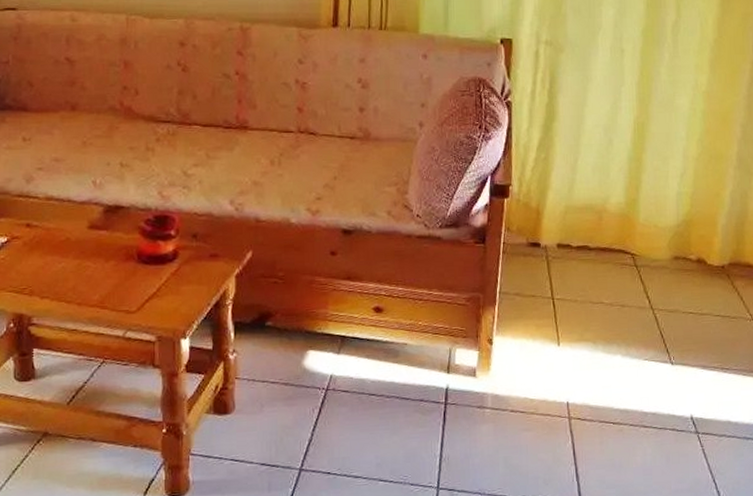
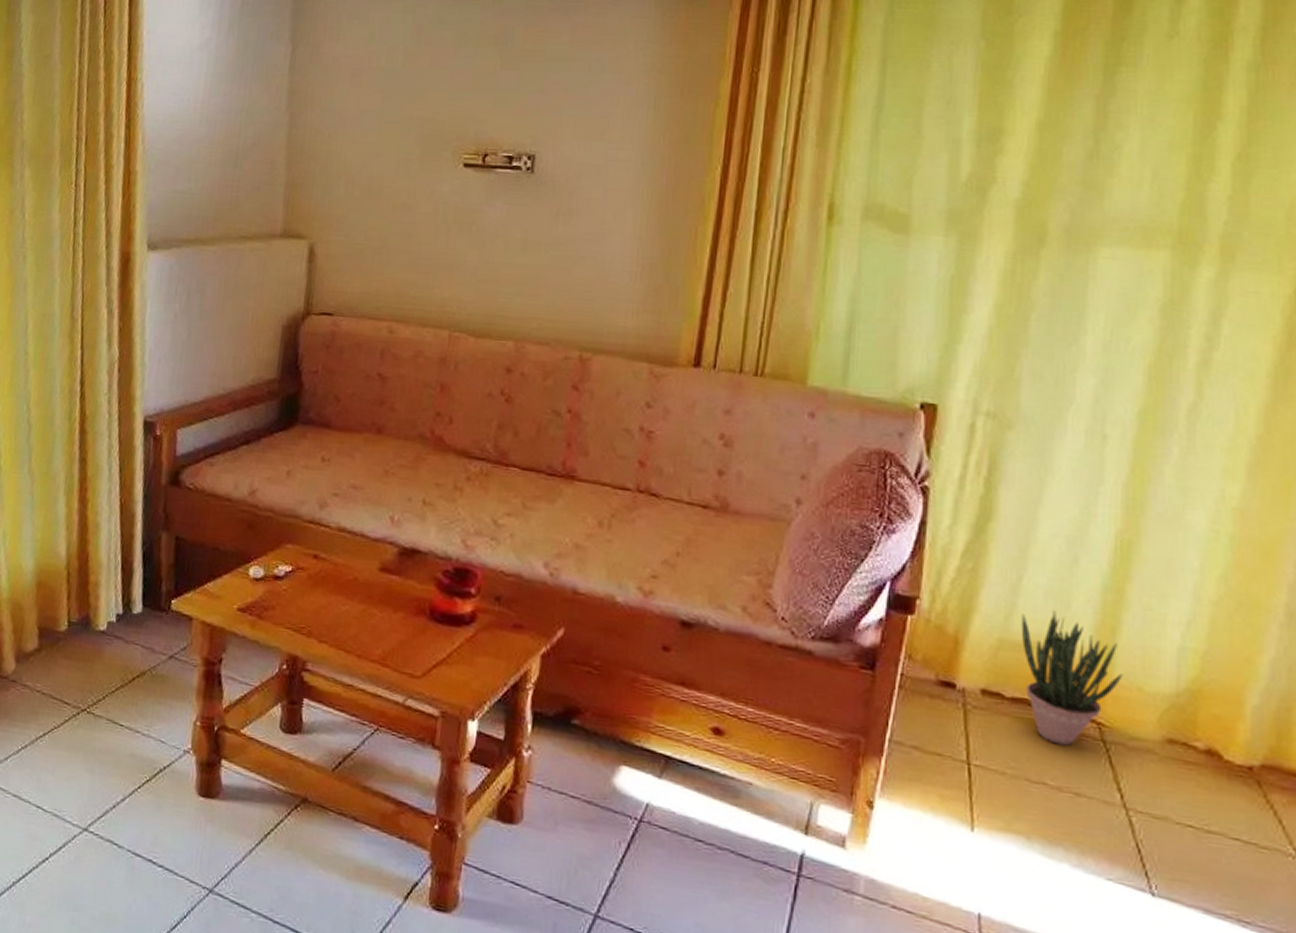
potted plant: none [579,180,645,274] -> present [1021,610,1124,746]

